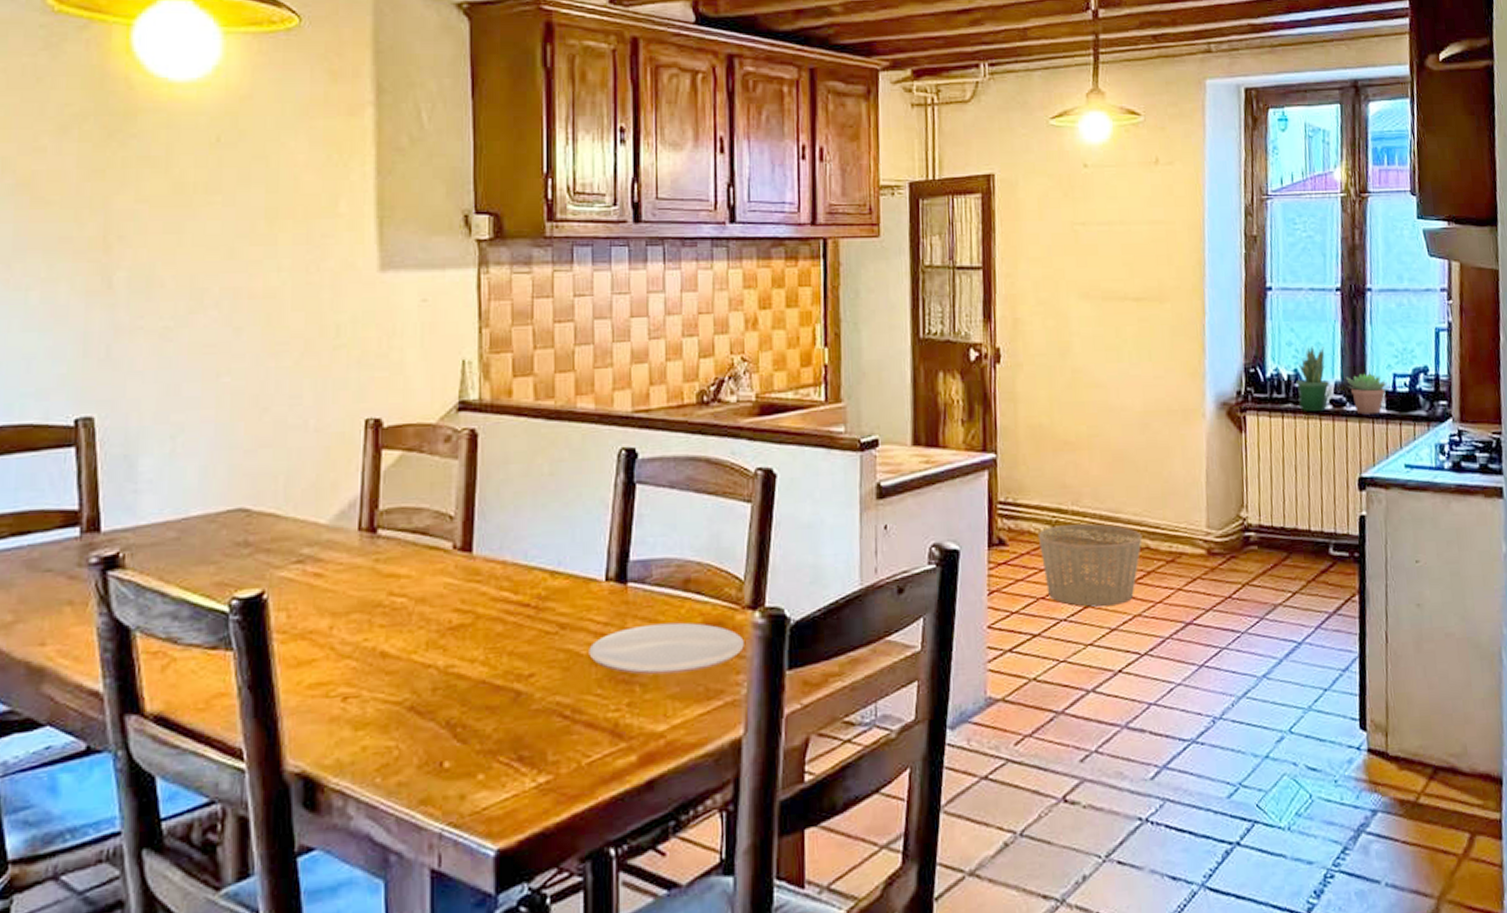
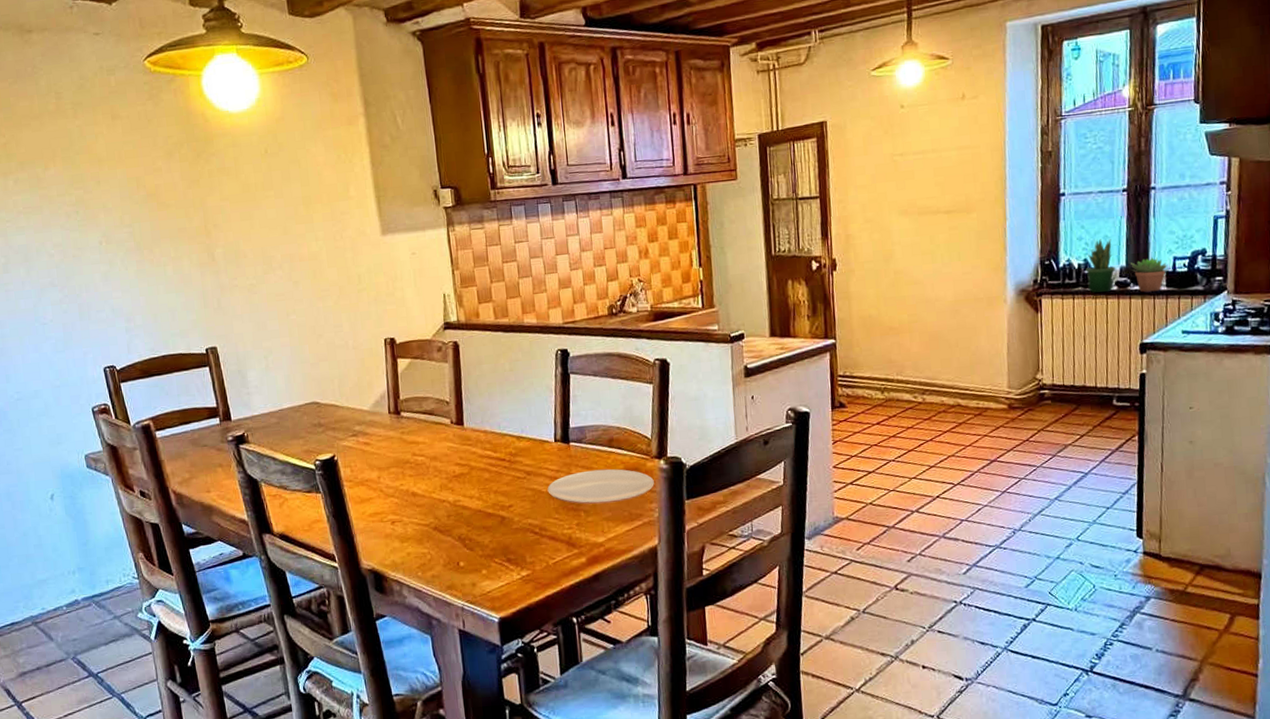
basket: present [1037,523,1143,607] -> none [870,388,955,451]

